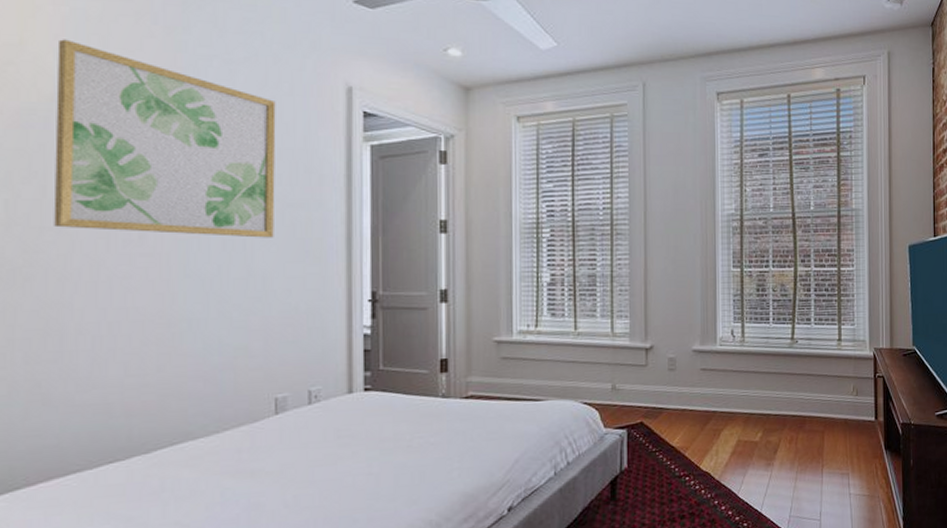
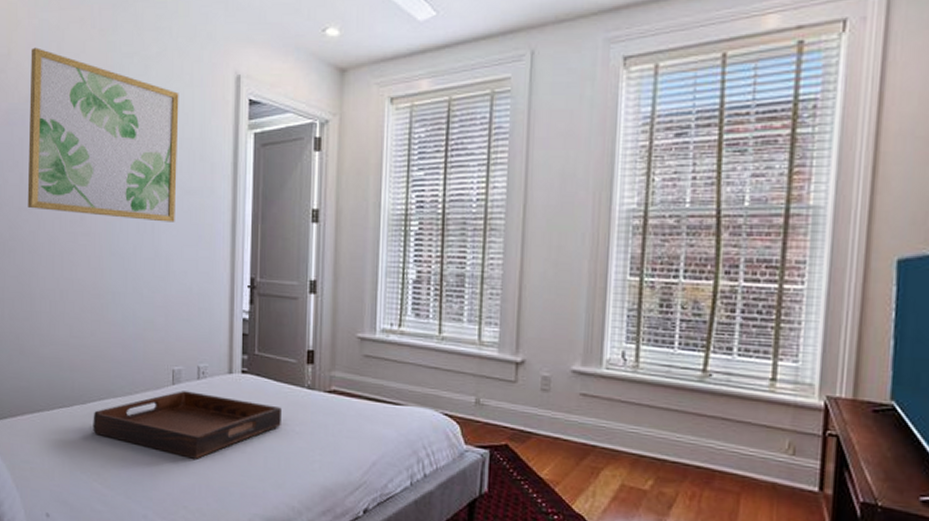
serving tray: none [161,418,413,493] -> present [93,391,282,459]

